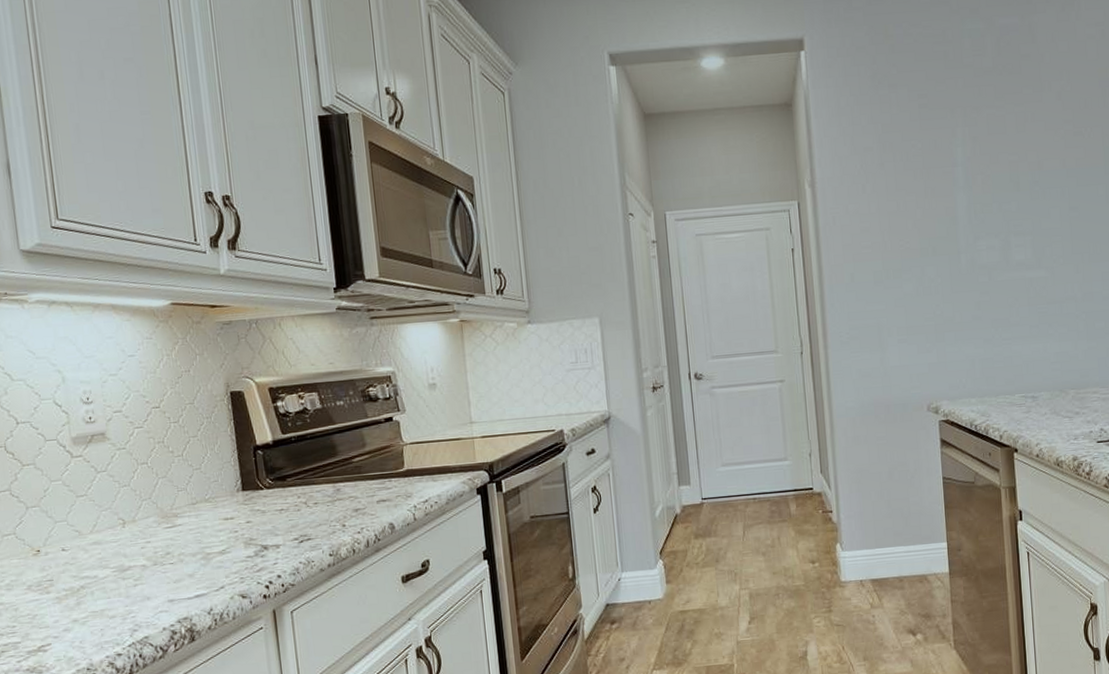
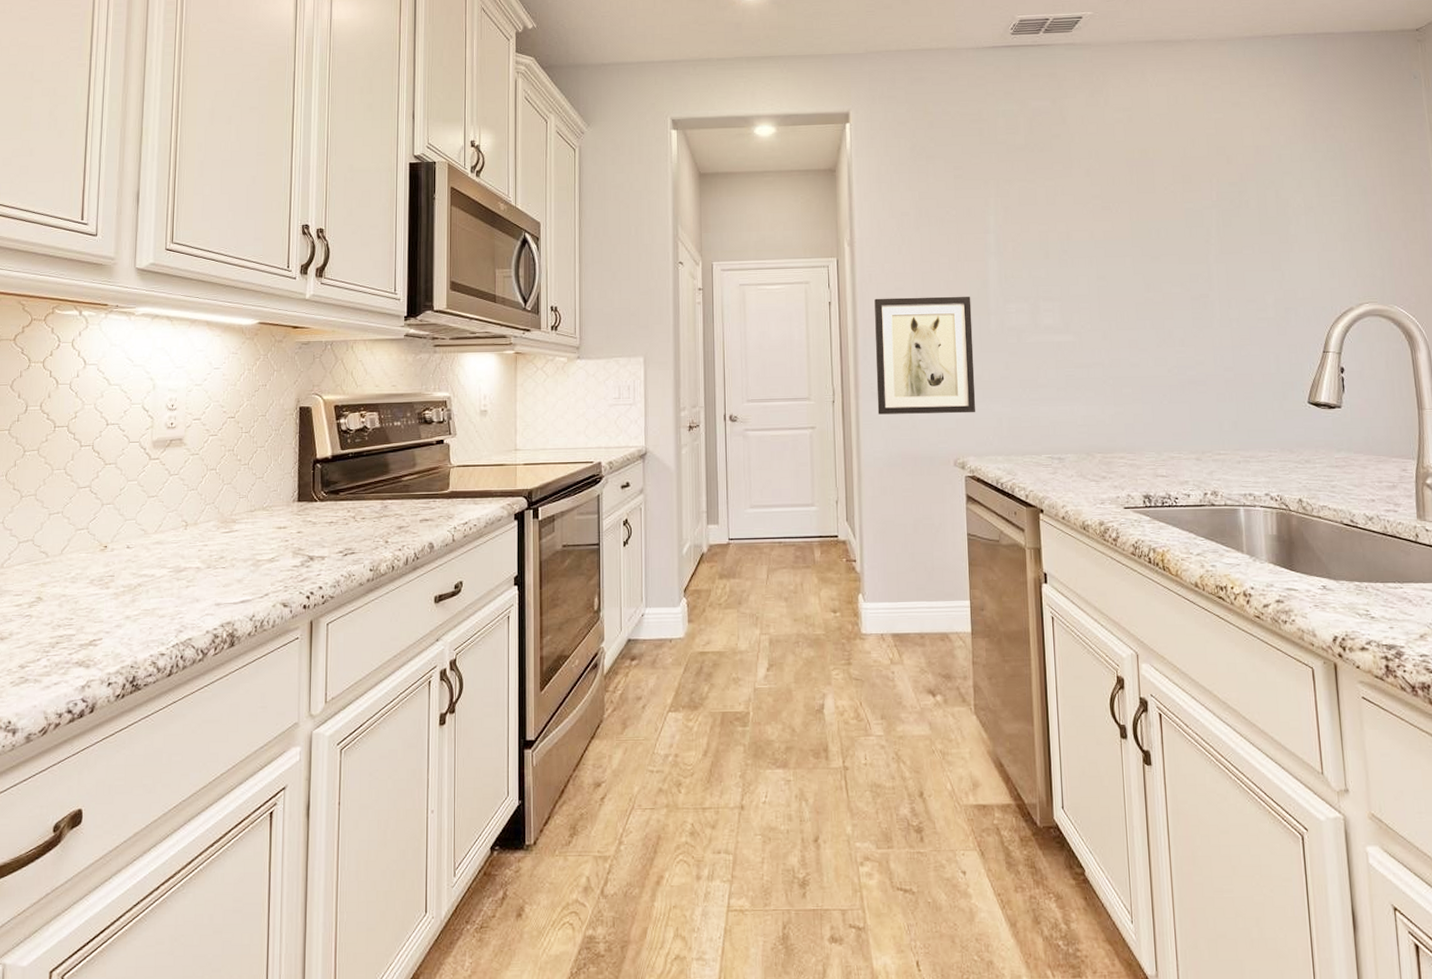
wall art: none [839,235,948,364] -> present [874,296,976,415]

